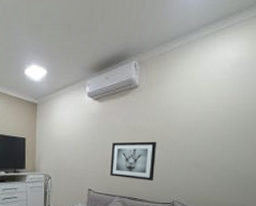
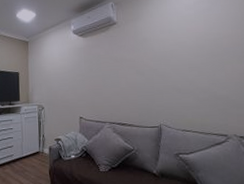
wall art: present [110,141,156,182] -> none [98,70,140,107]

